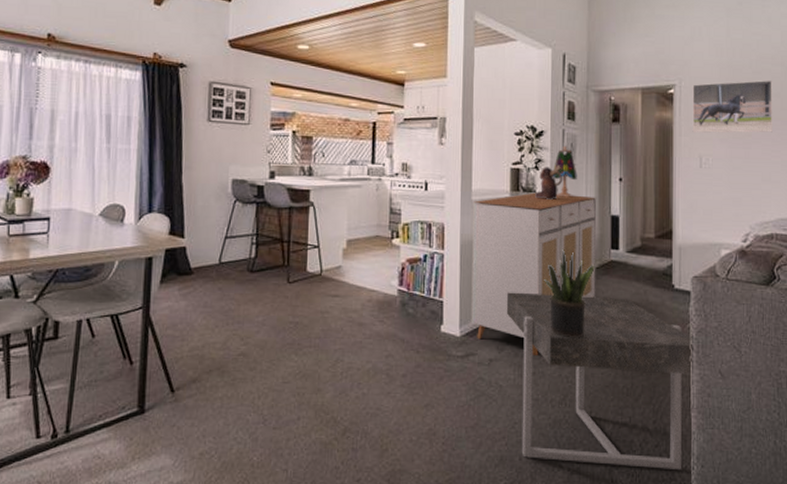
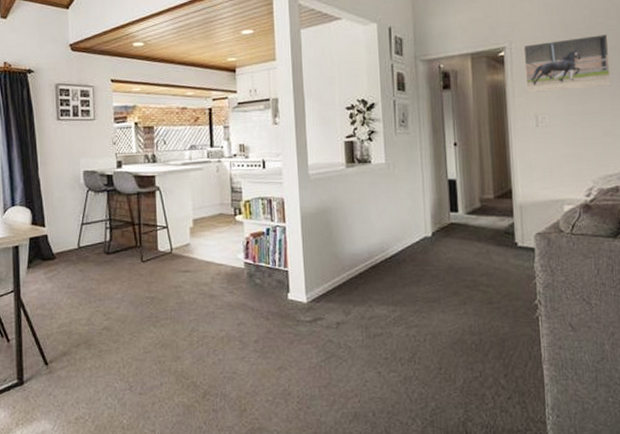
sideboard: present [471,192,597,355] -> none [310,162,438,317]
side table: present [506,292,692,471] -> none [349,257,540,421]
ceramic vessel: present [535,164,563,200] -> none [370,134,398,169]
potted plant: present [544,248,595,337] -> none [385,214,435,298]
table lamp: present [553,145,577,197] -> none [387,115,411,165]

